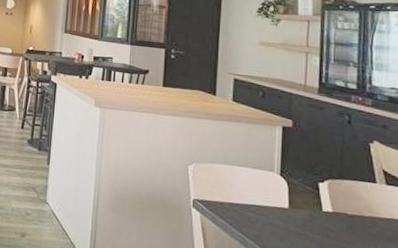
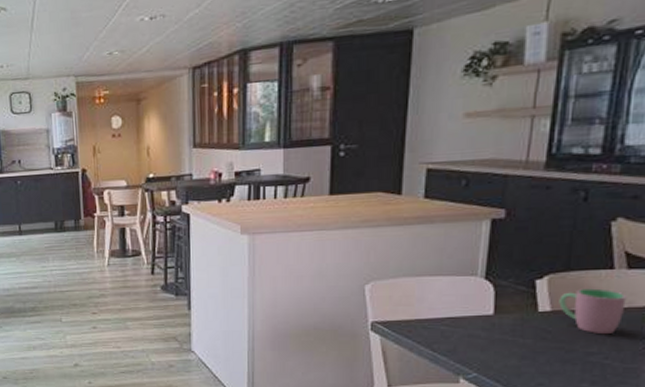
cup: none [338,196,389,241] -> present [559,288,627,335]

